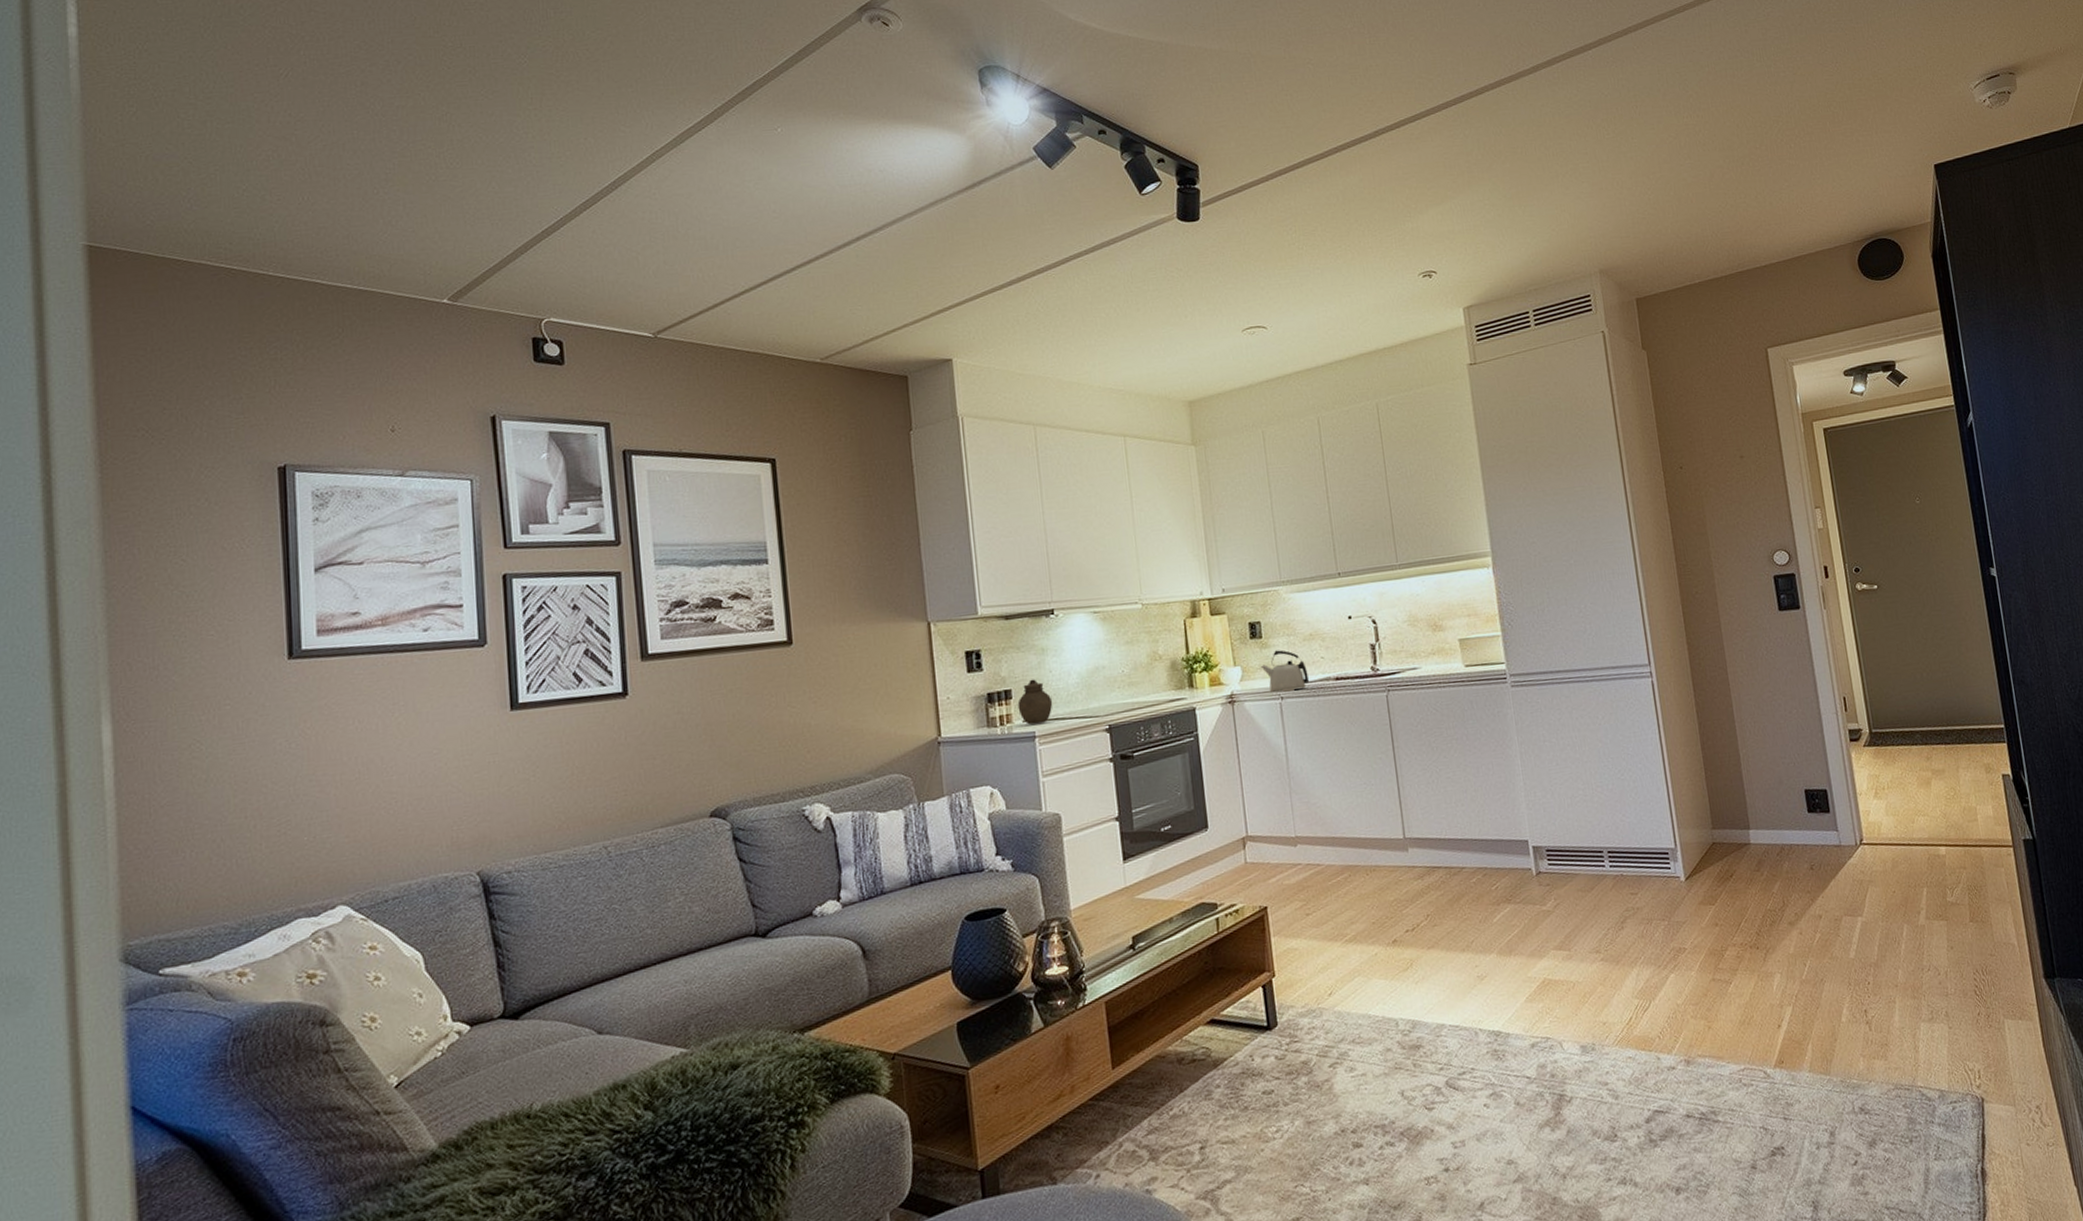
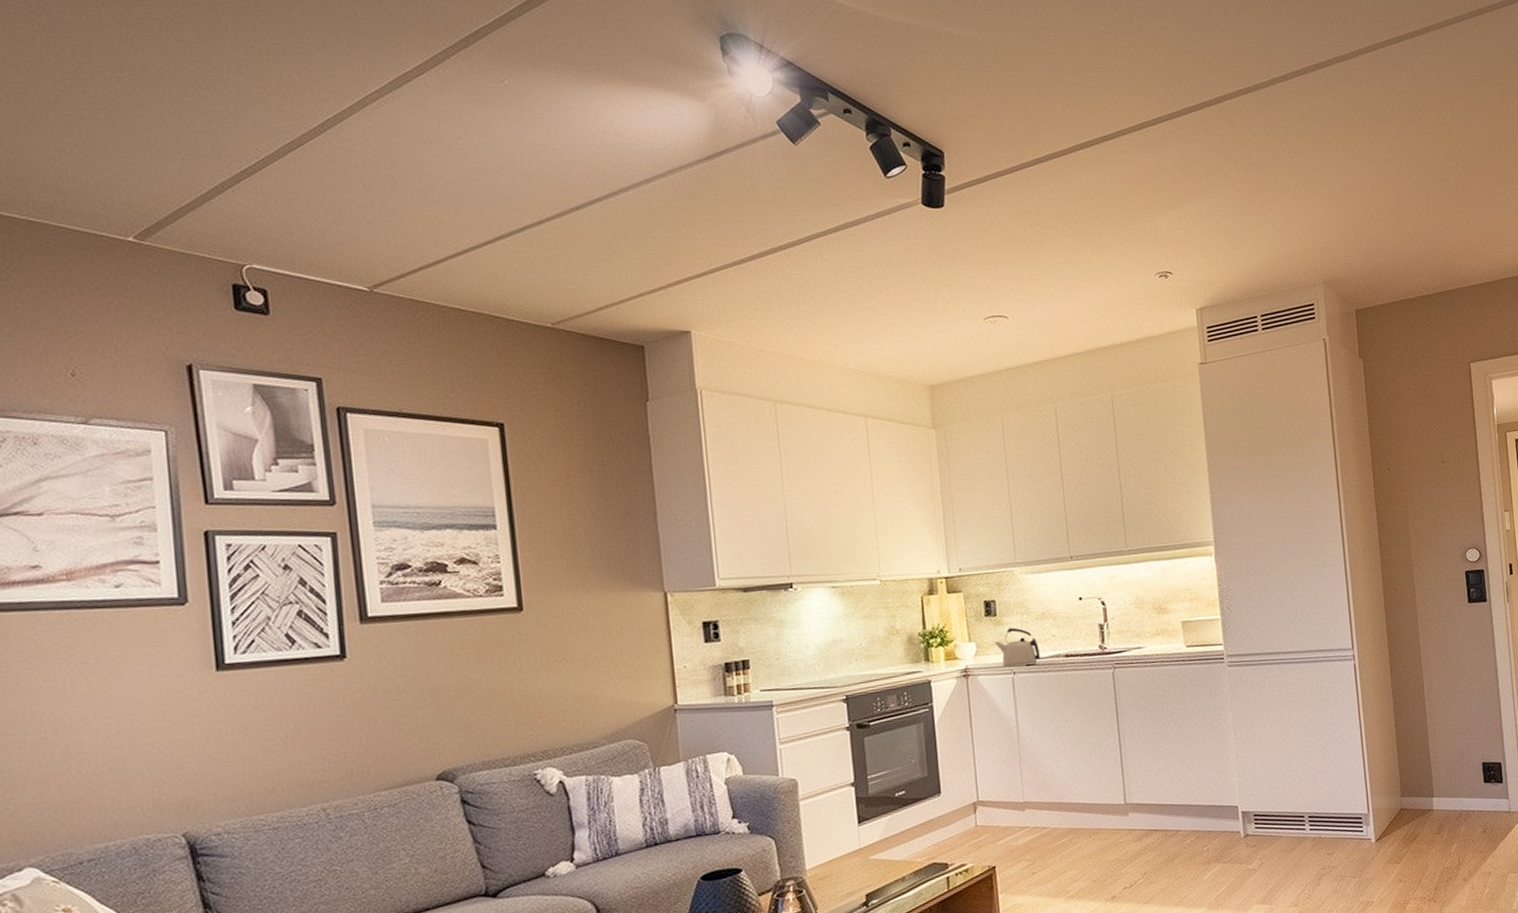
jar: present [1017,679,1053,725] -> none [755,650,791,694]

